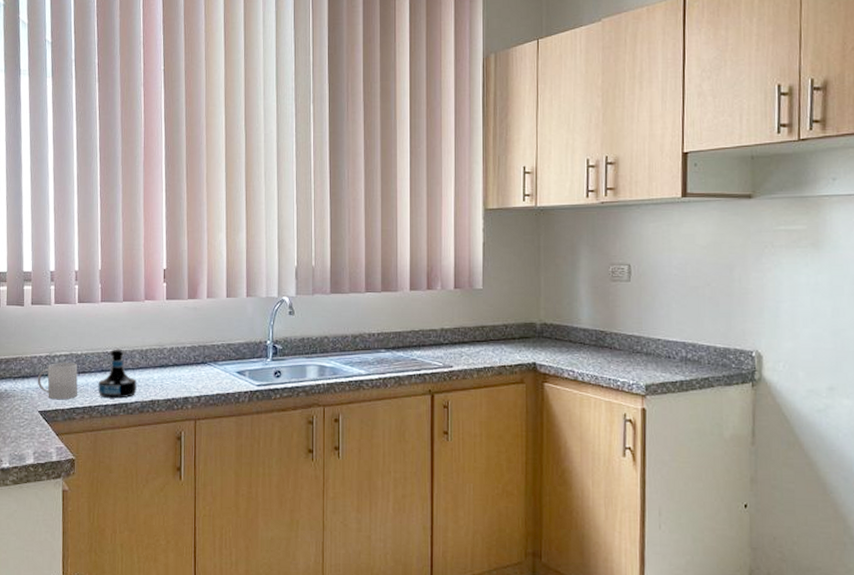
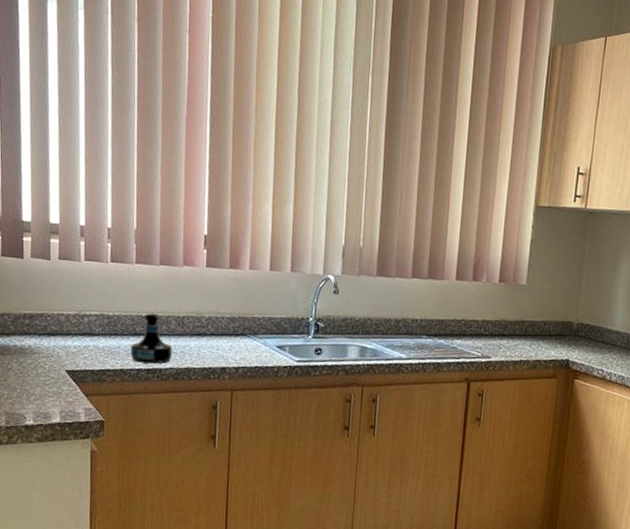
mug: present [37,363,78,400] -> none [64,322,109,361]

